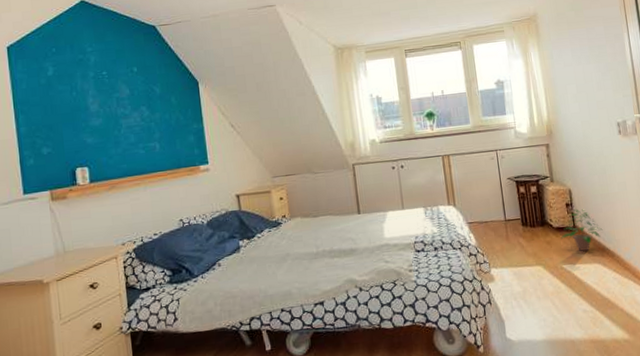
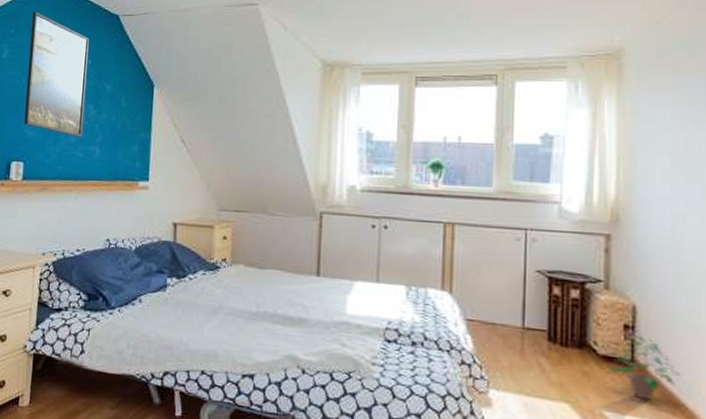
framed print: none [71,30,141,137] -> present [24,12,89,137]

